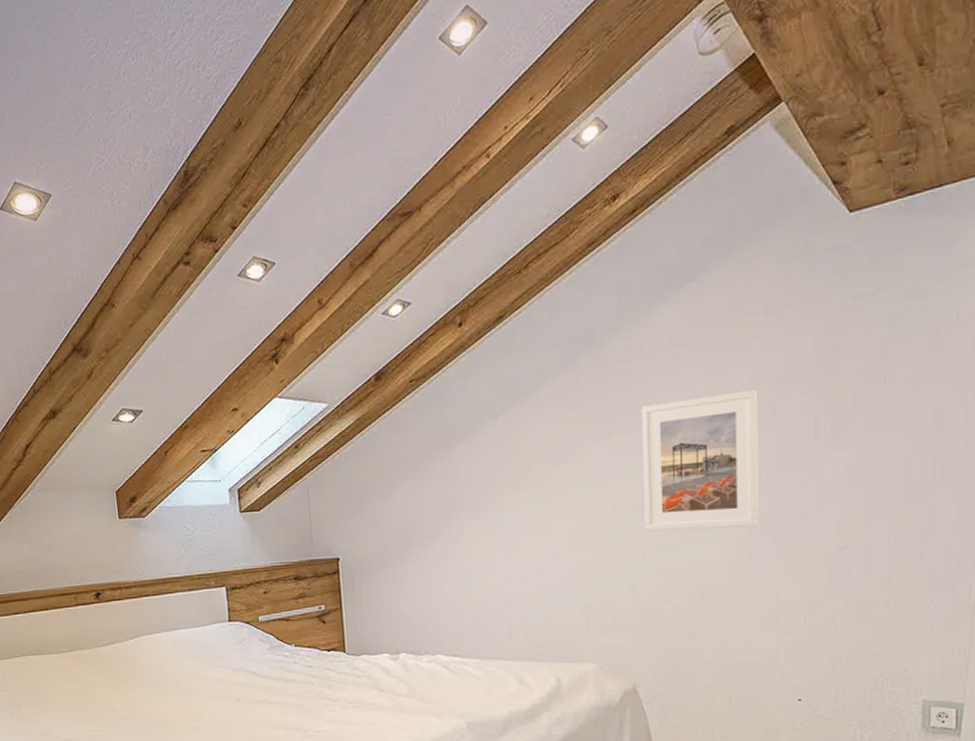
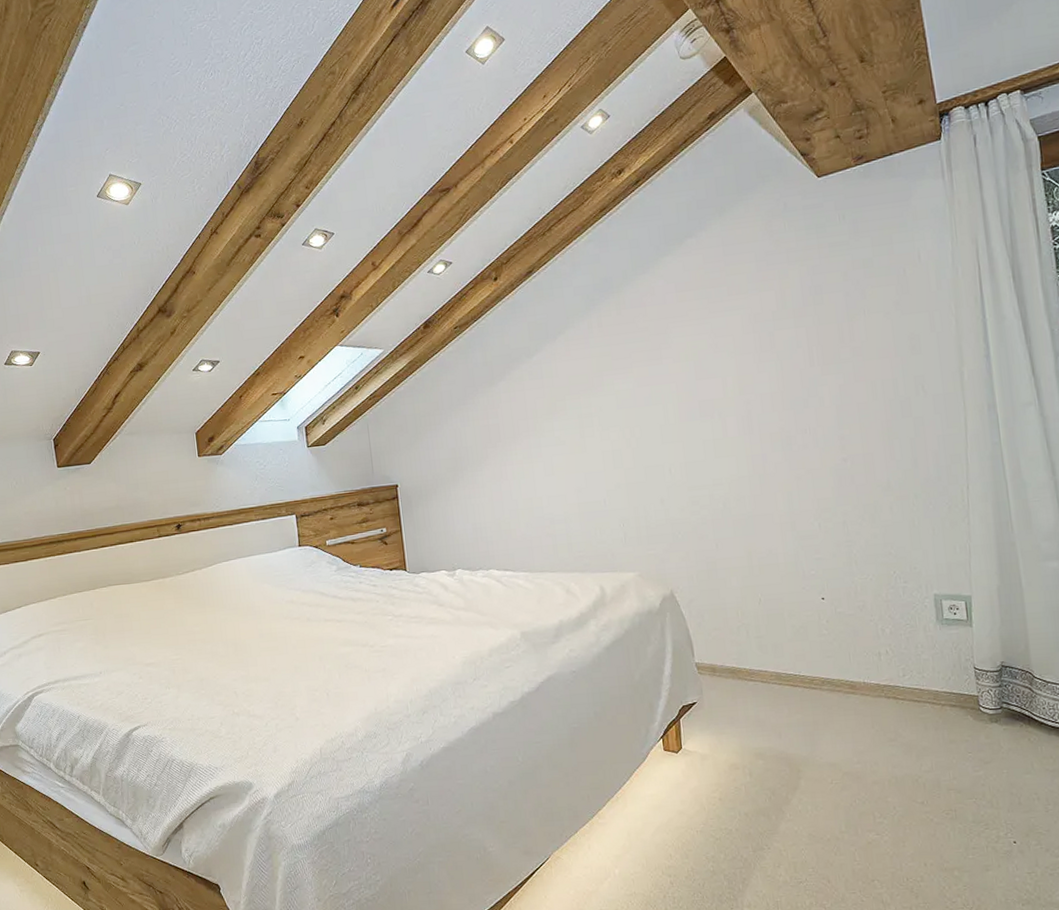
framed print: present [641,389,759,532] -> none [657,325,769,451]

